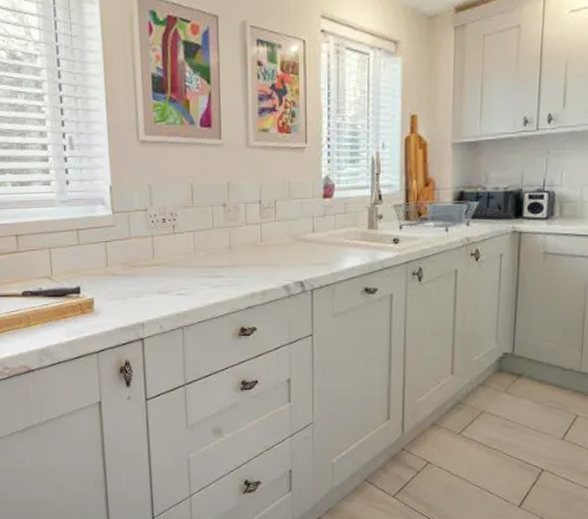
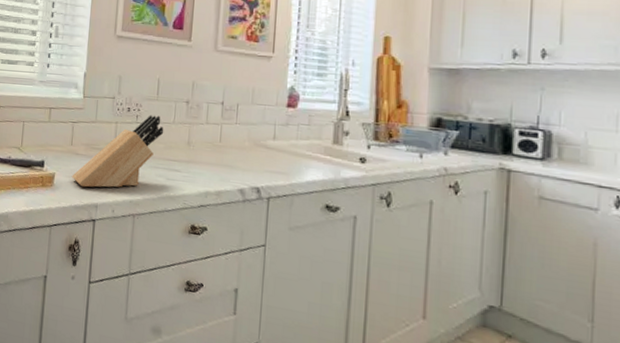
knife block: none [111,223,204,308] -> present [71,115,164,188]

